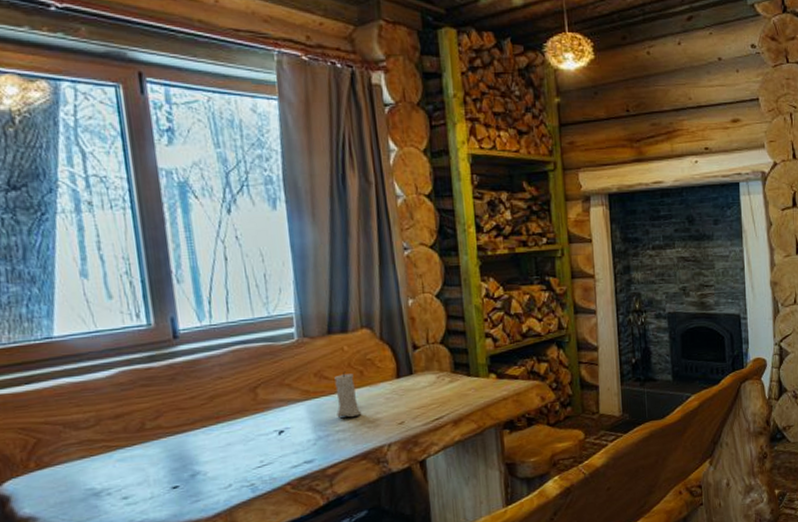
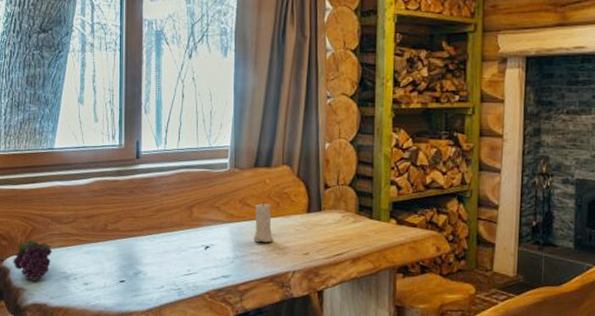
fruit: none [12,455,70,506] -> present [13,240,52,281]

